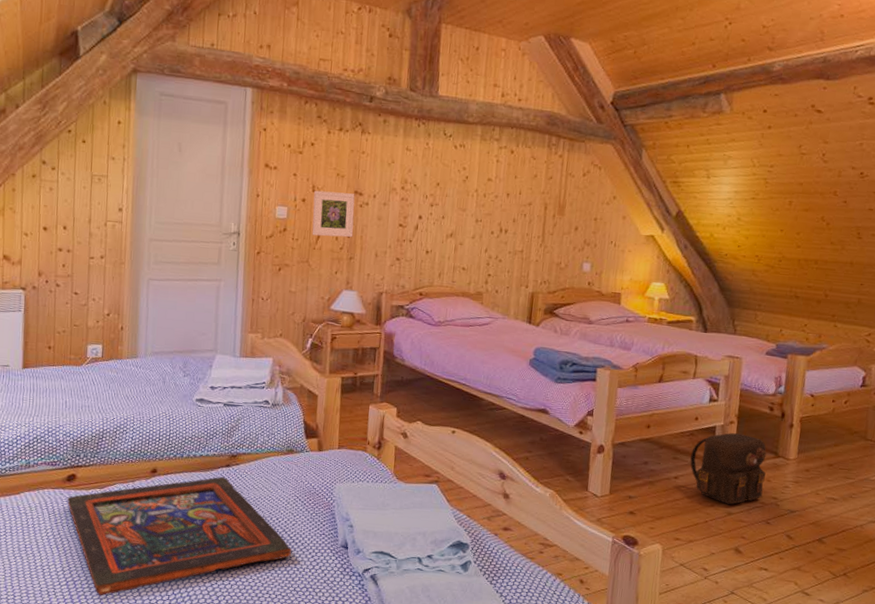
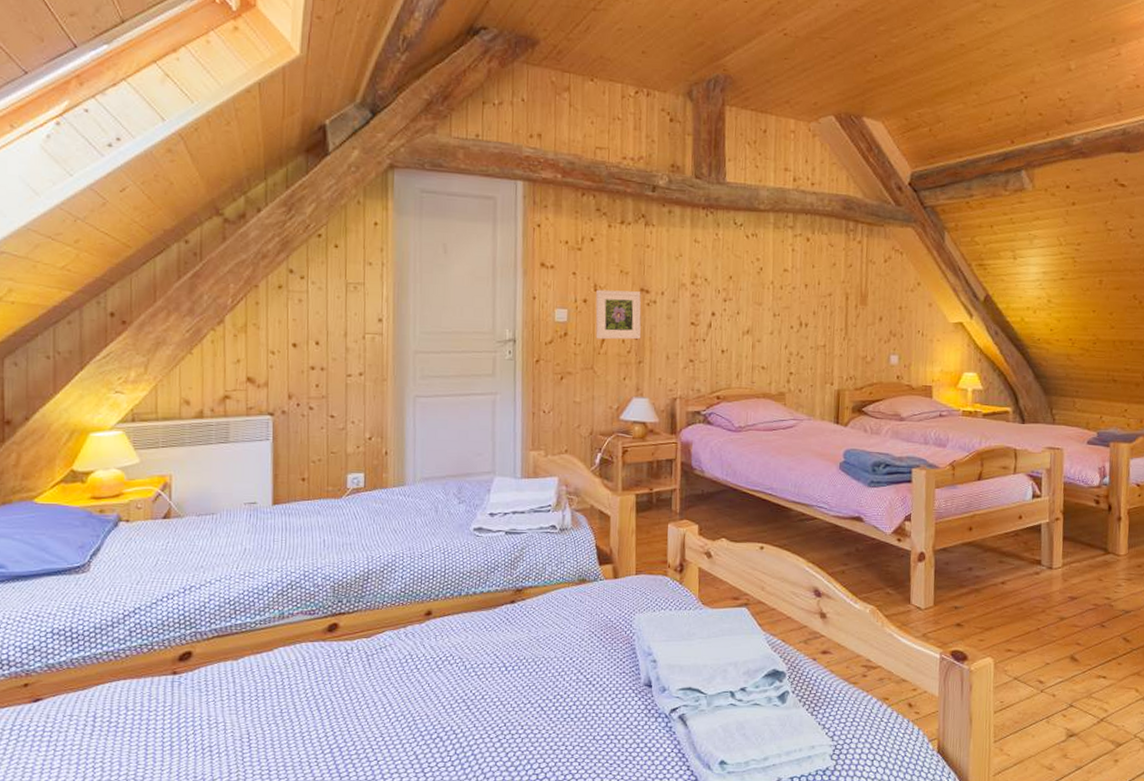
religious icon: present [67,476,292,596] -> none [329,614,589,763]
backpack: present [690,433,767,505] -> none [1017,530,1096,609]

